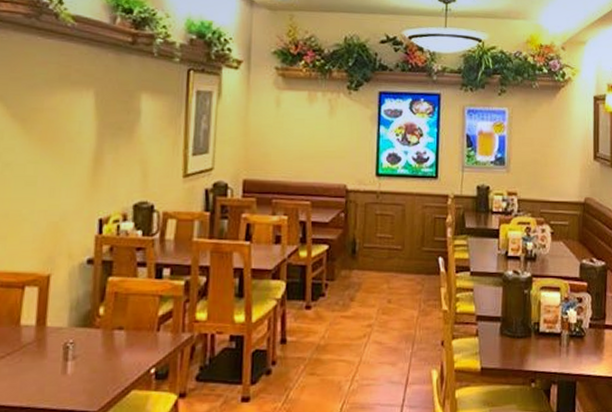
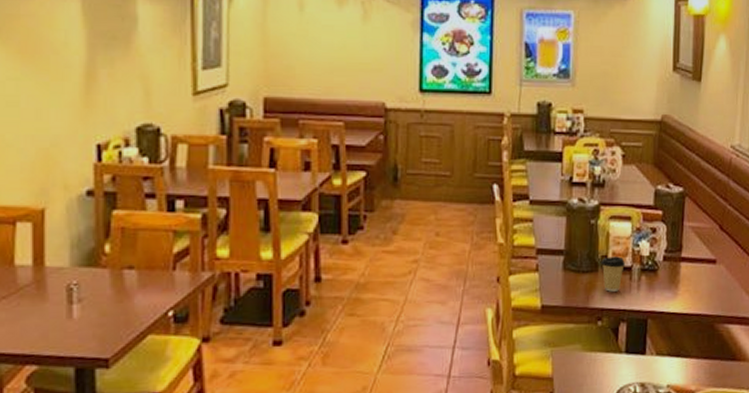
coffee cup: none [534,323,556,356] -> present [601,256,626,292]

